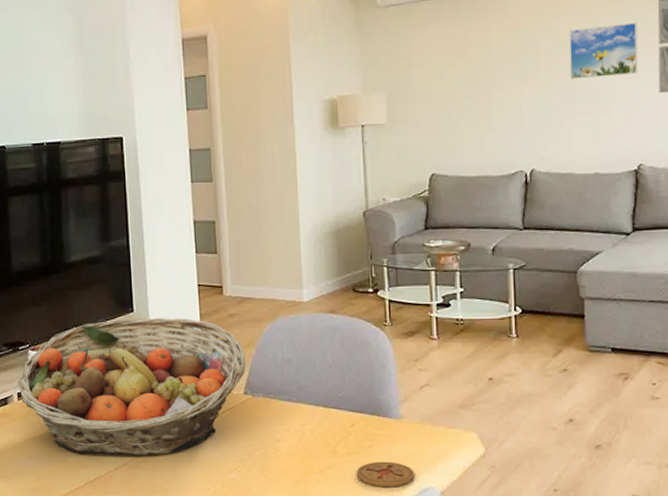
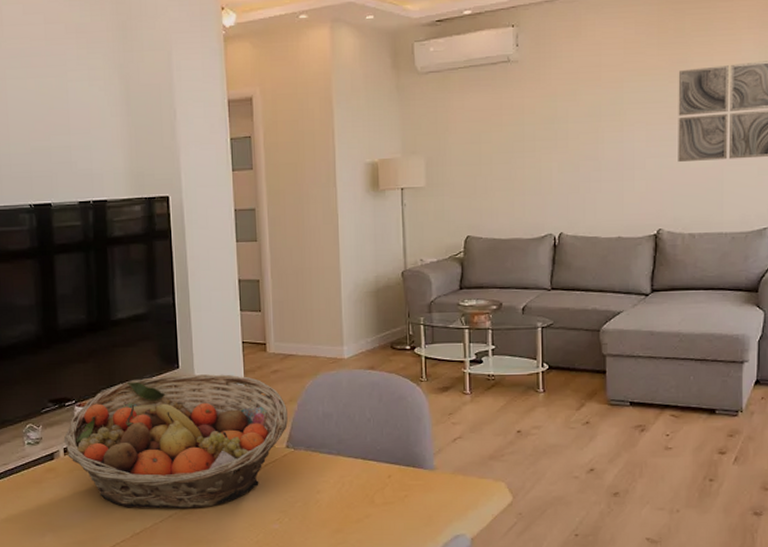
coaster: present [356,461,415,488] -> none [392,510,448,535]
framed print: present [569,22,639,79] -> none [597,94,660,147]

